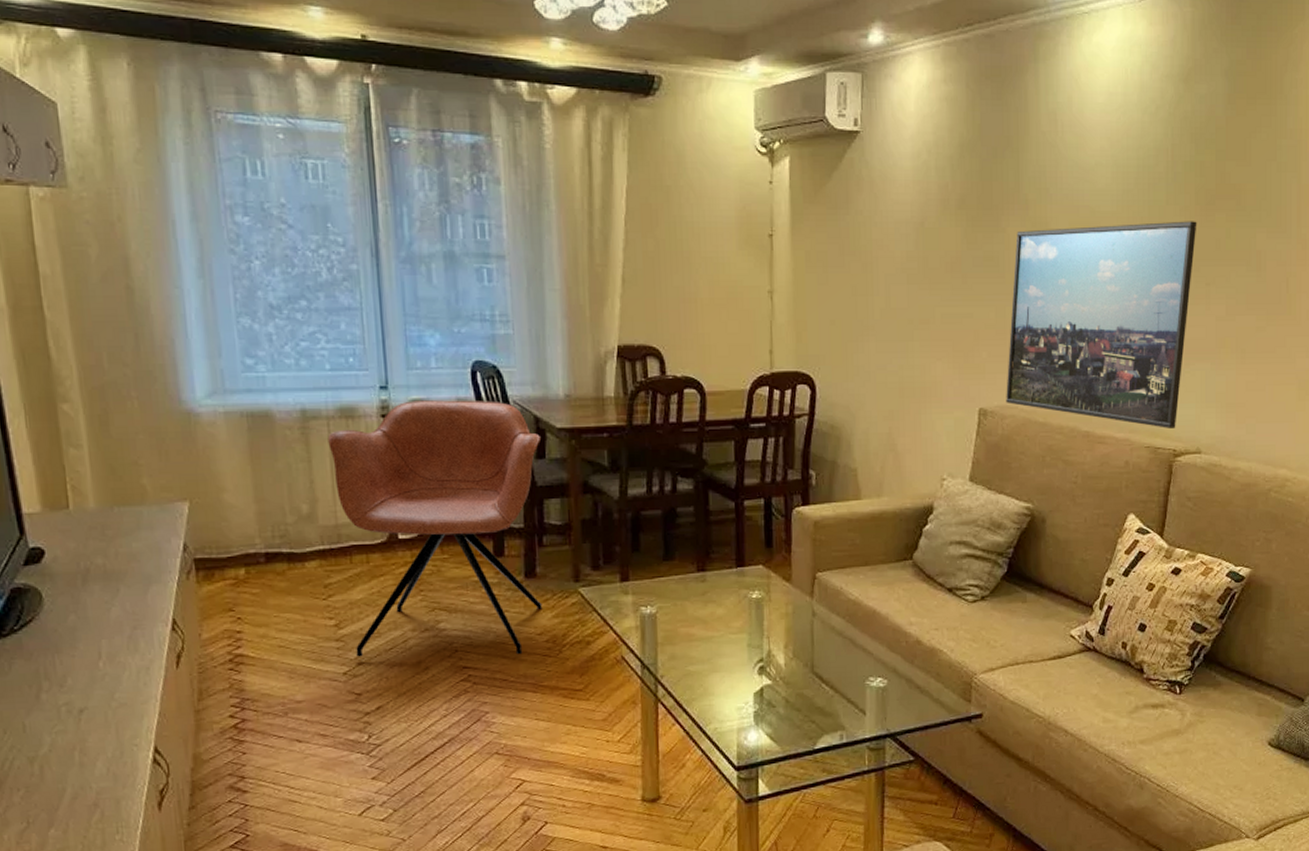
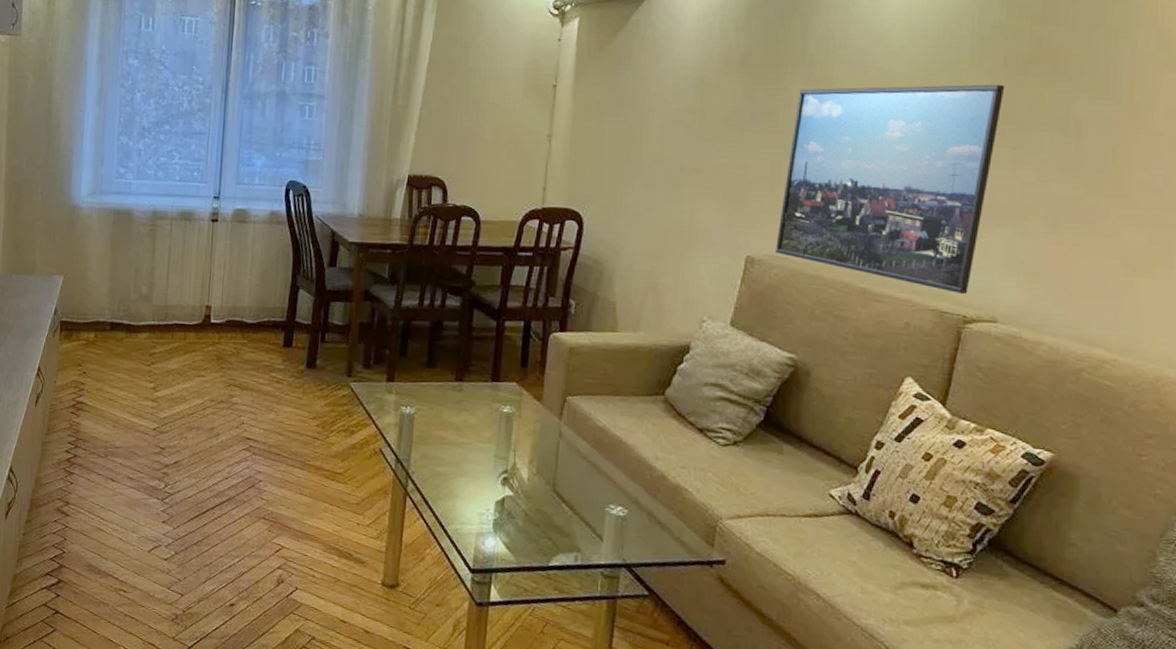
armchair: present [328,400,543,657] -> none [165,210,334,434]

